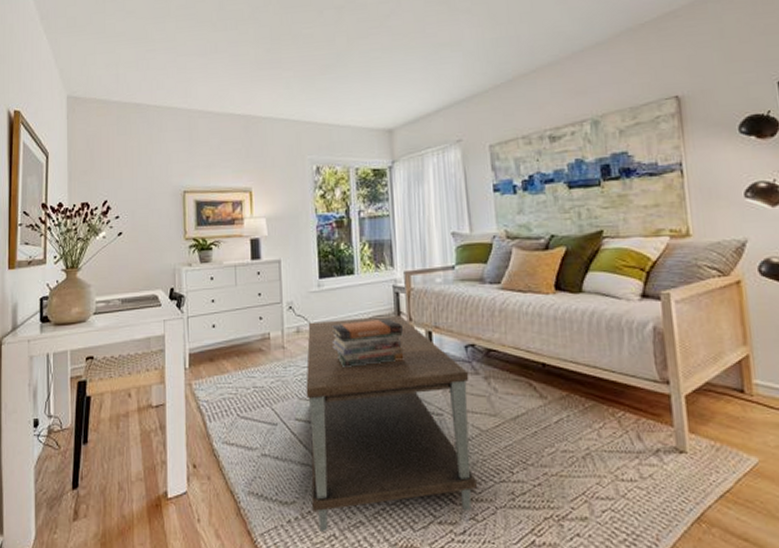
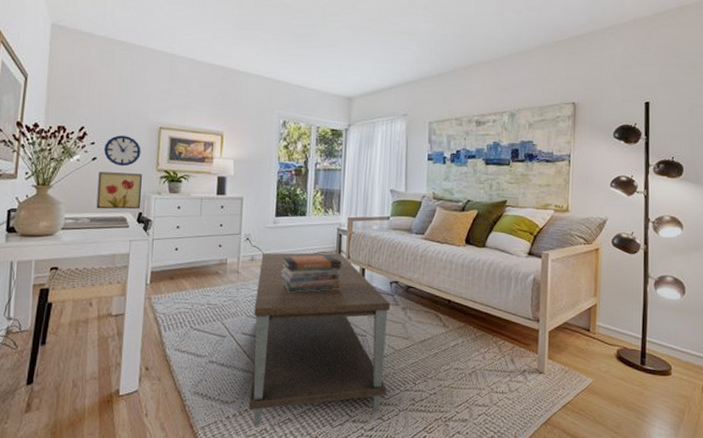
wall art: none [126,245,172,289] -> present [96,172,143,210]
wall clock: none [129,205,167,239] -> present [104,135,141,167]

